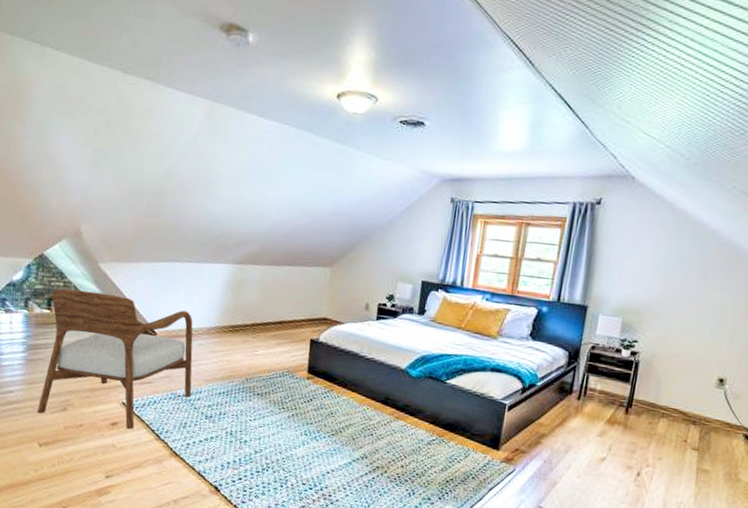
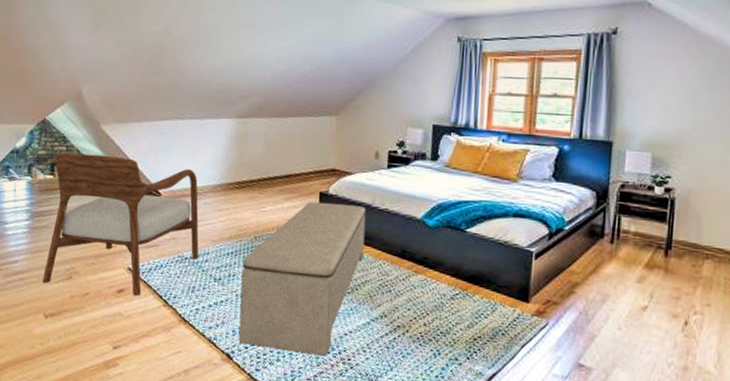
bench: none [226,348,354,492] -> present [238,202,366,356]

